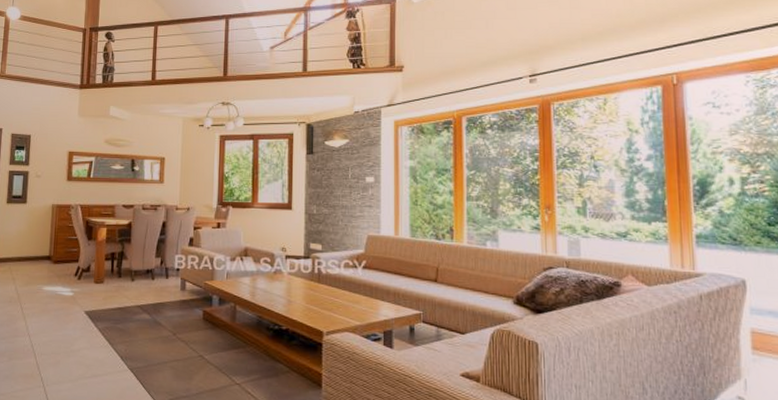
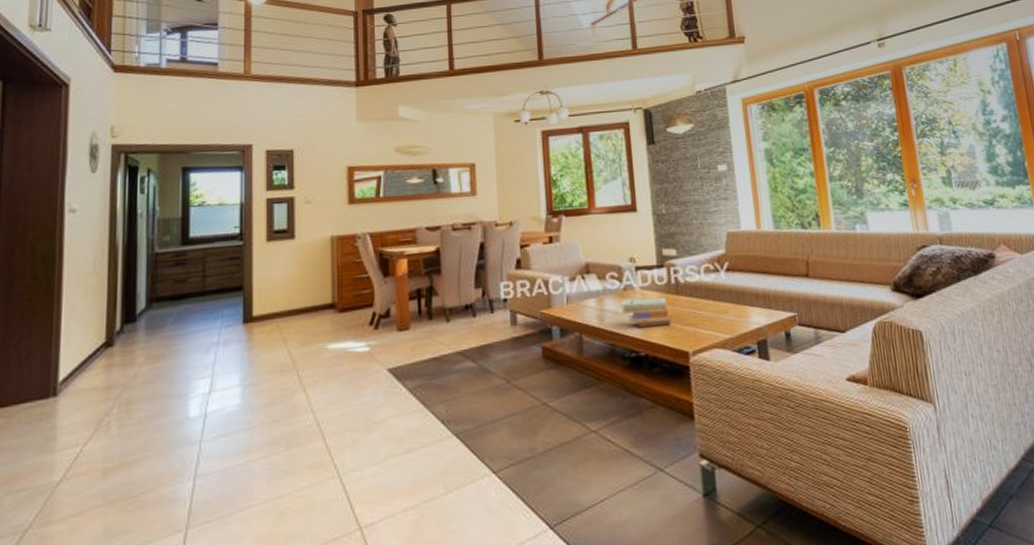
books: none [270,281,311,307] -> present [620,296,671,328]

